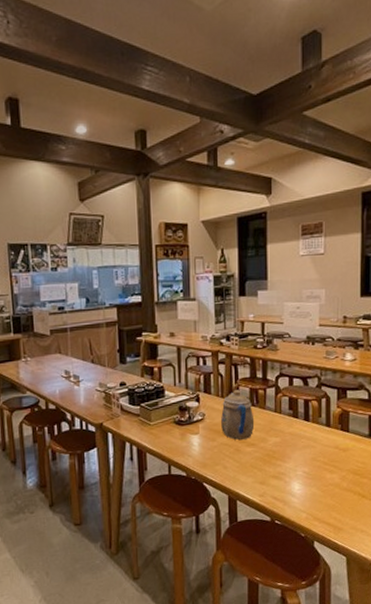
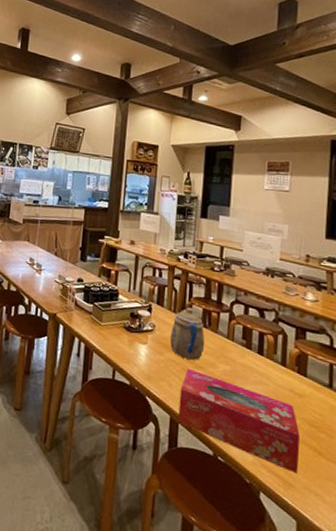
tissue box: none [235,448,345,518] -> present [178,368,300,474]

